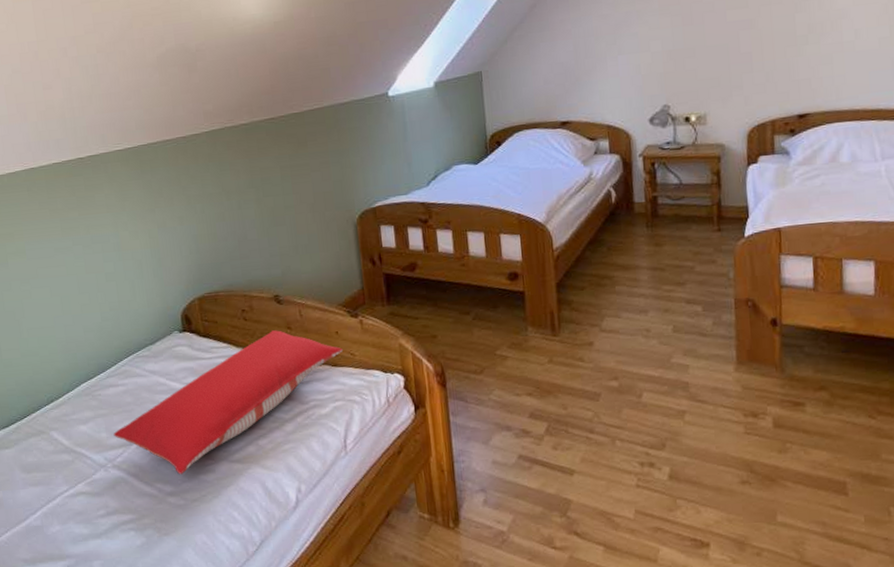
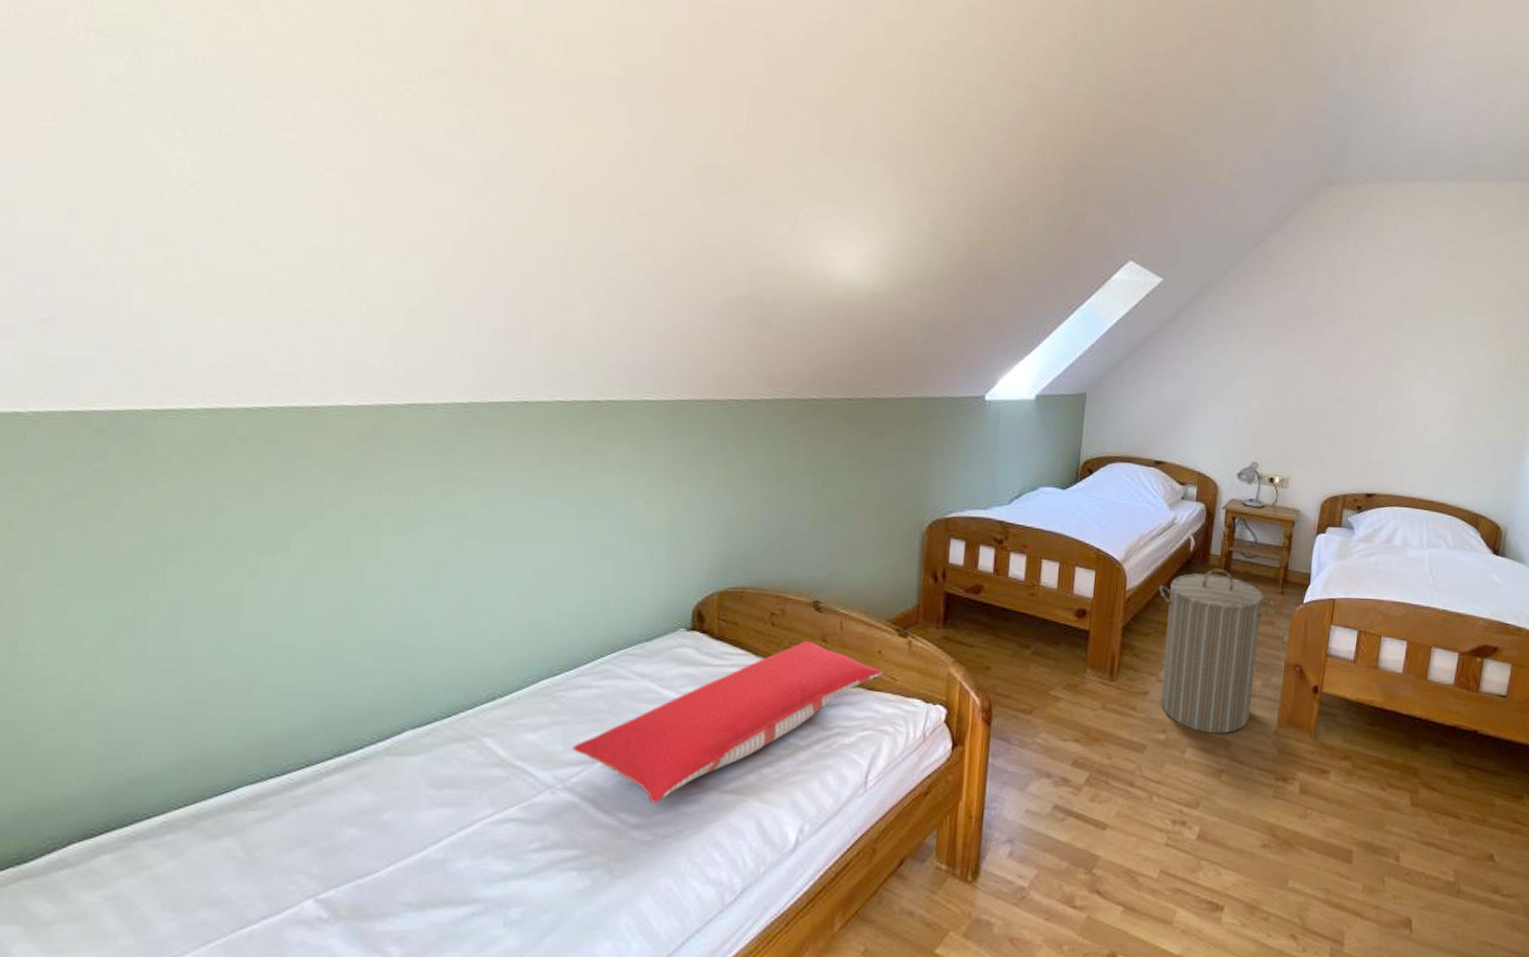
laundry hamper: none [586,215,712,377] -> present [1158,568,1274,734]

